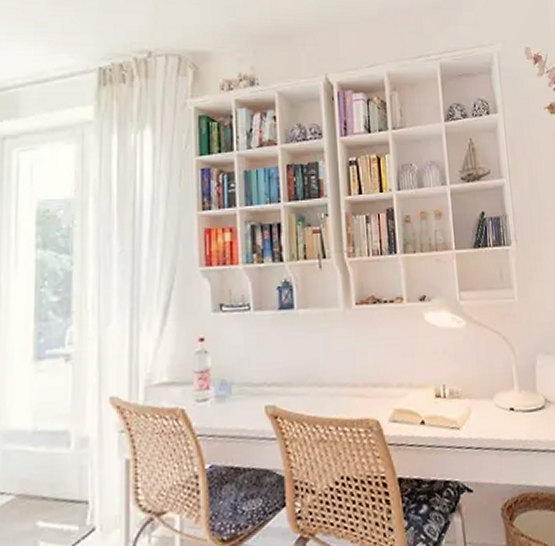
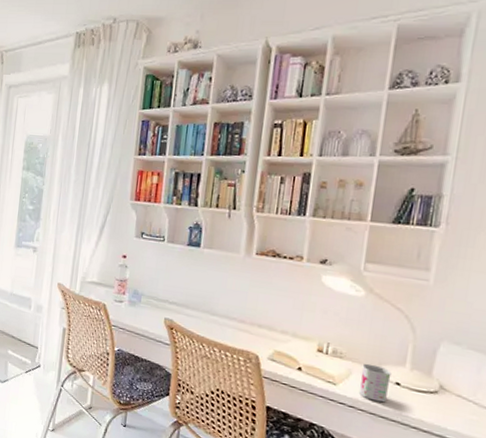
mug: none [478,395,506,435] -> present [359,363,392,403]

